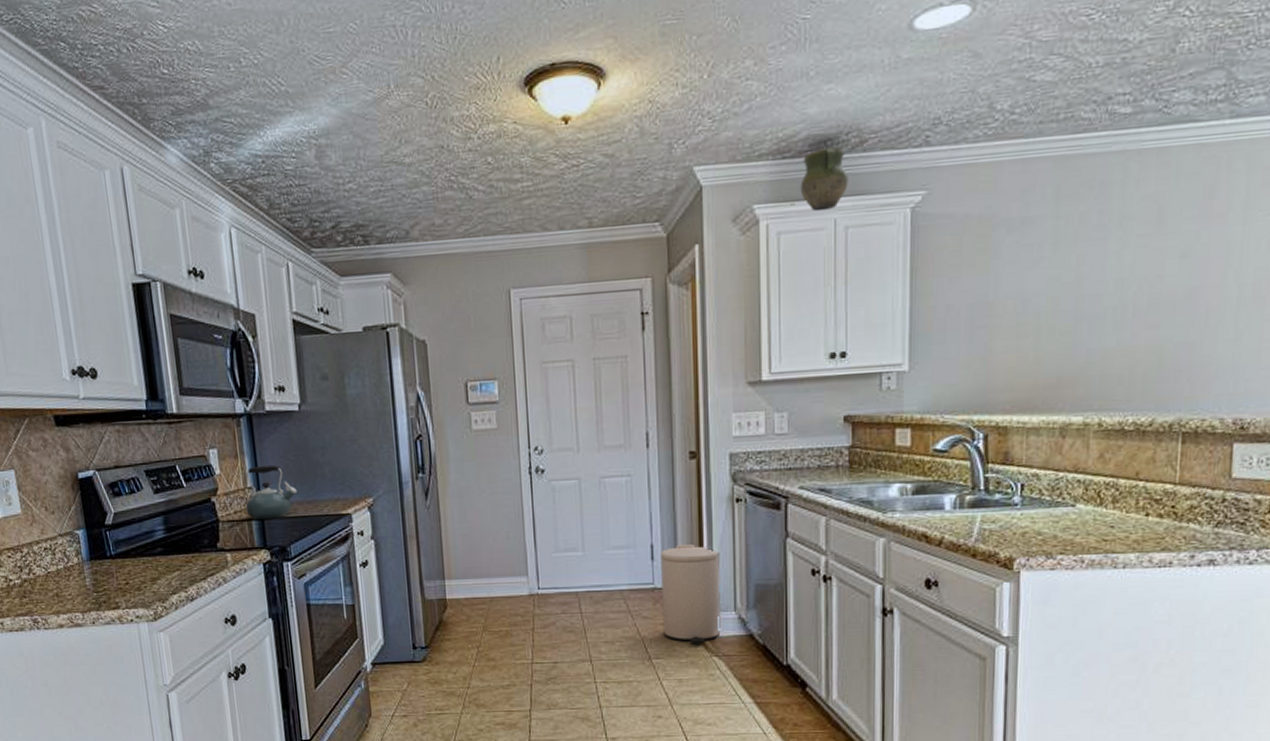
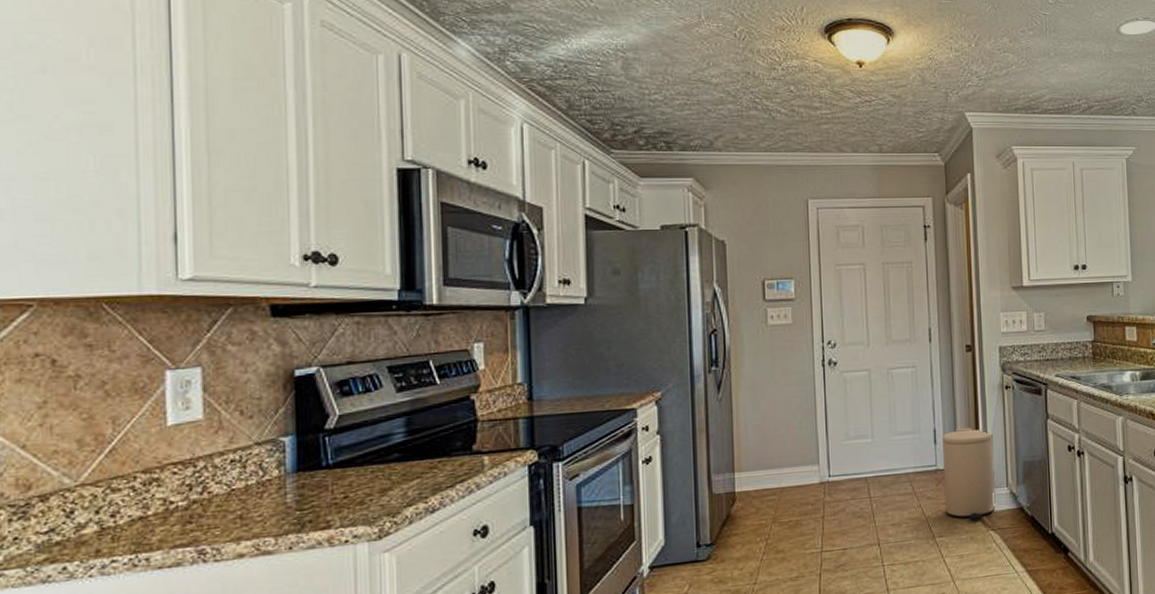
kettle: present [245,465,298,520] -> none [512,360,576,418]
ceramic jug: present [800,147,848,212] -> none [1046,109,1081,156]

